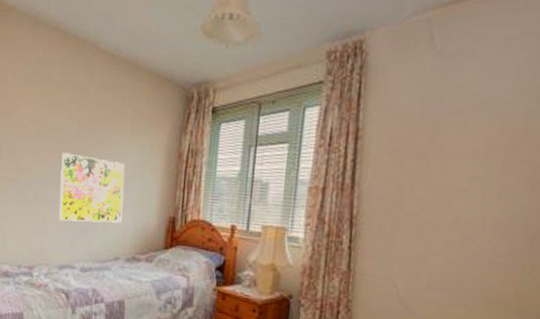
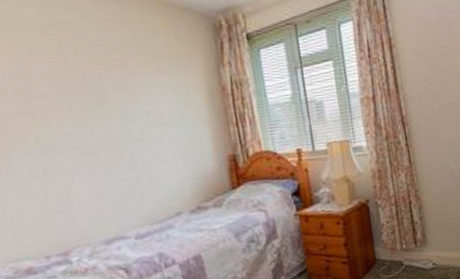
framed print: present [59,153,125,223] -> none [68,108,173,191]

